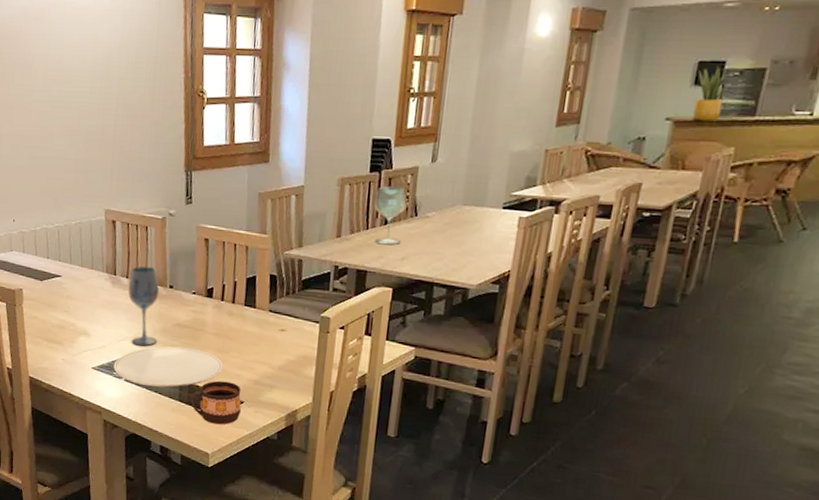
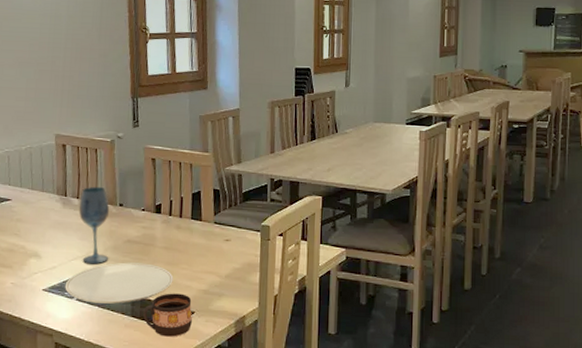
wine glass: present [373,185,407,246] -> none [300,107,328,159]
planter: present [692,66,731,123] -> none [537,12,561,54]

